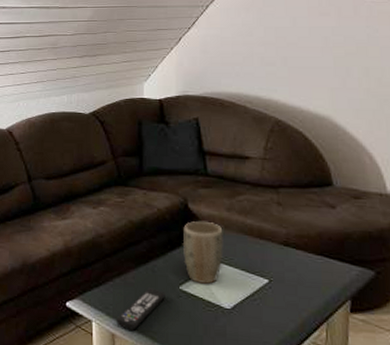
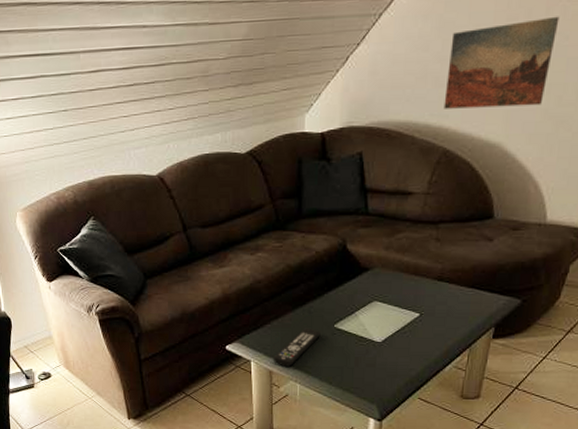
plant pot: present [182,221,223,284] -> none [339,261,380,321]
wall art: none [271,13,367,85] -> present [443,16,560,109]

